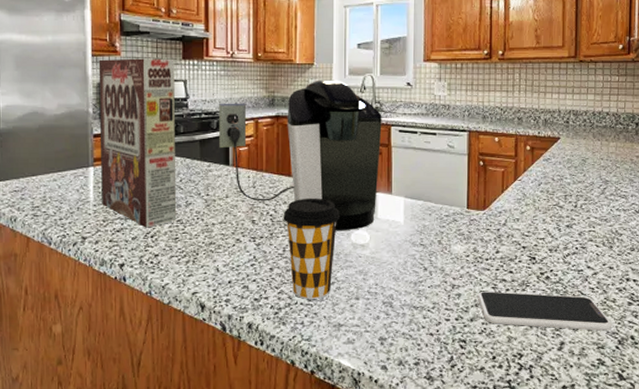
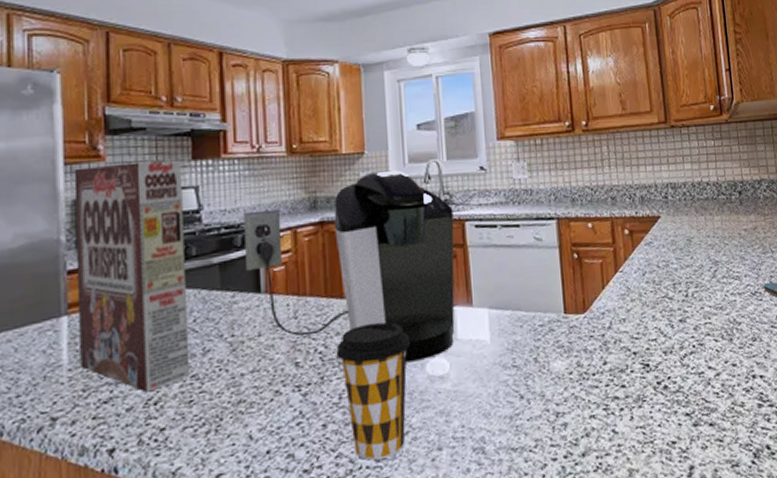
smartphone: present [477,291,613,331] -> none [587,404,745,457]

